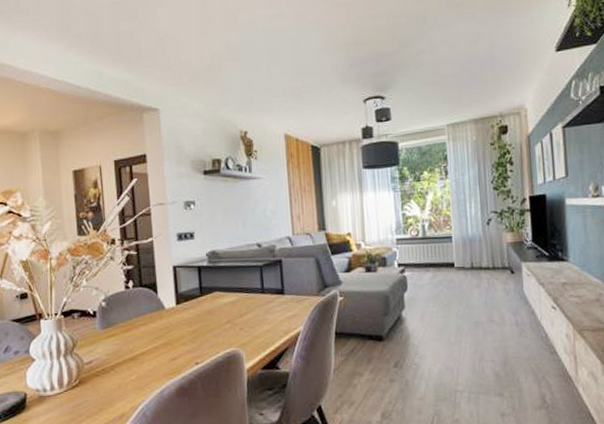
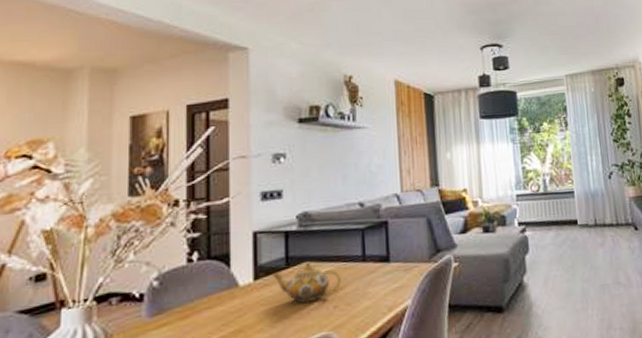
teapot: none [190,292,246,325] -> present [272,262,342,304]

